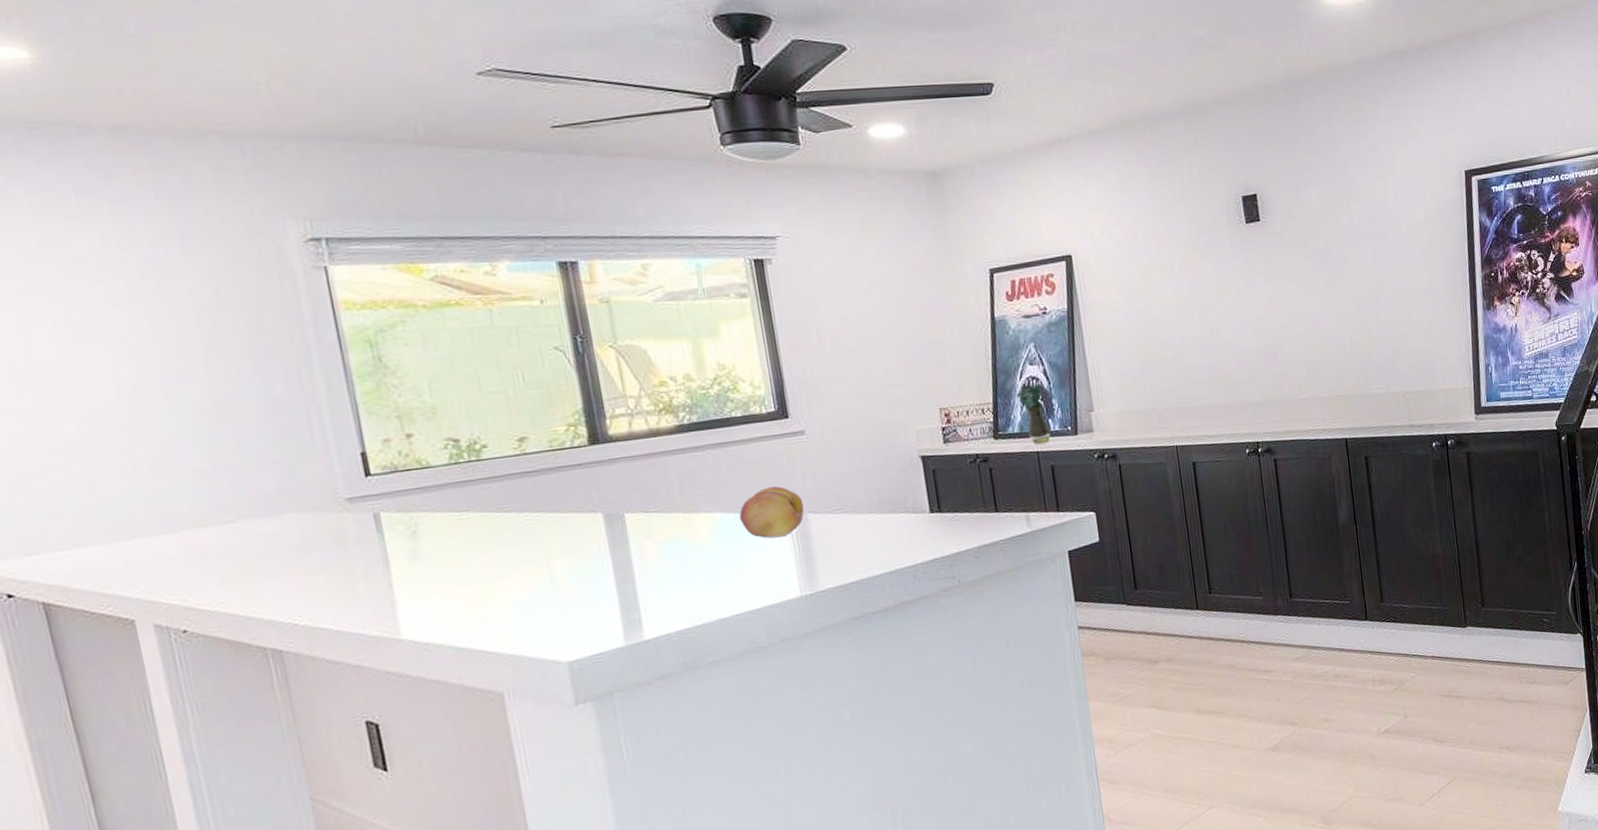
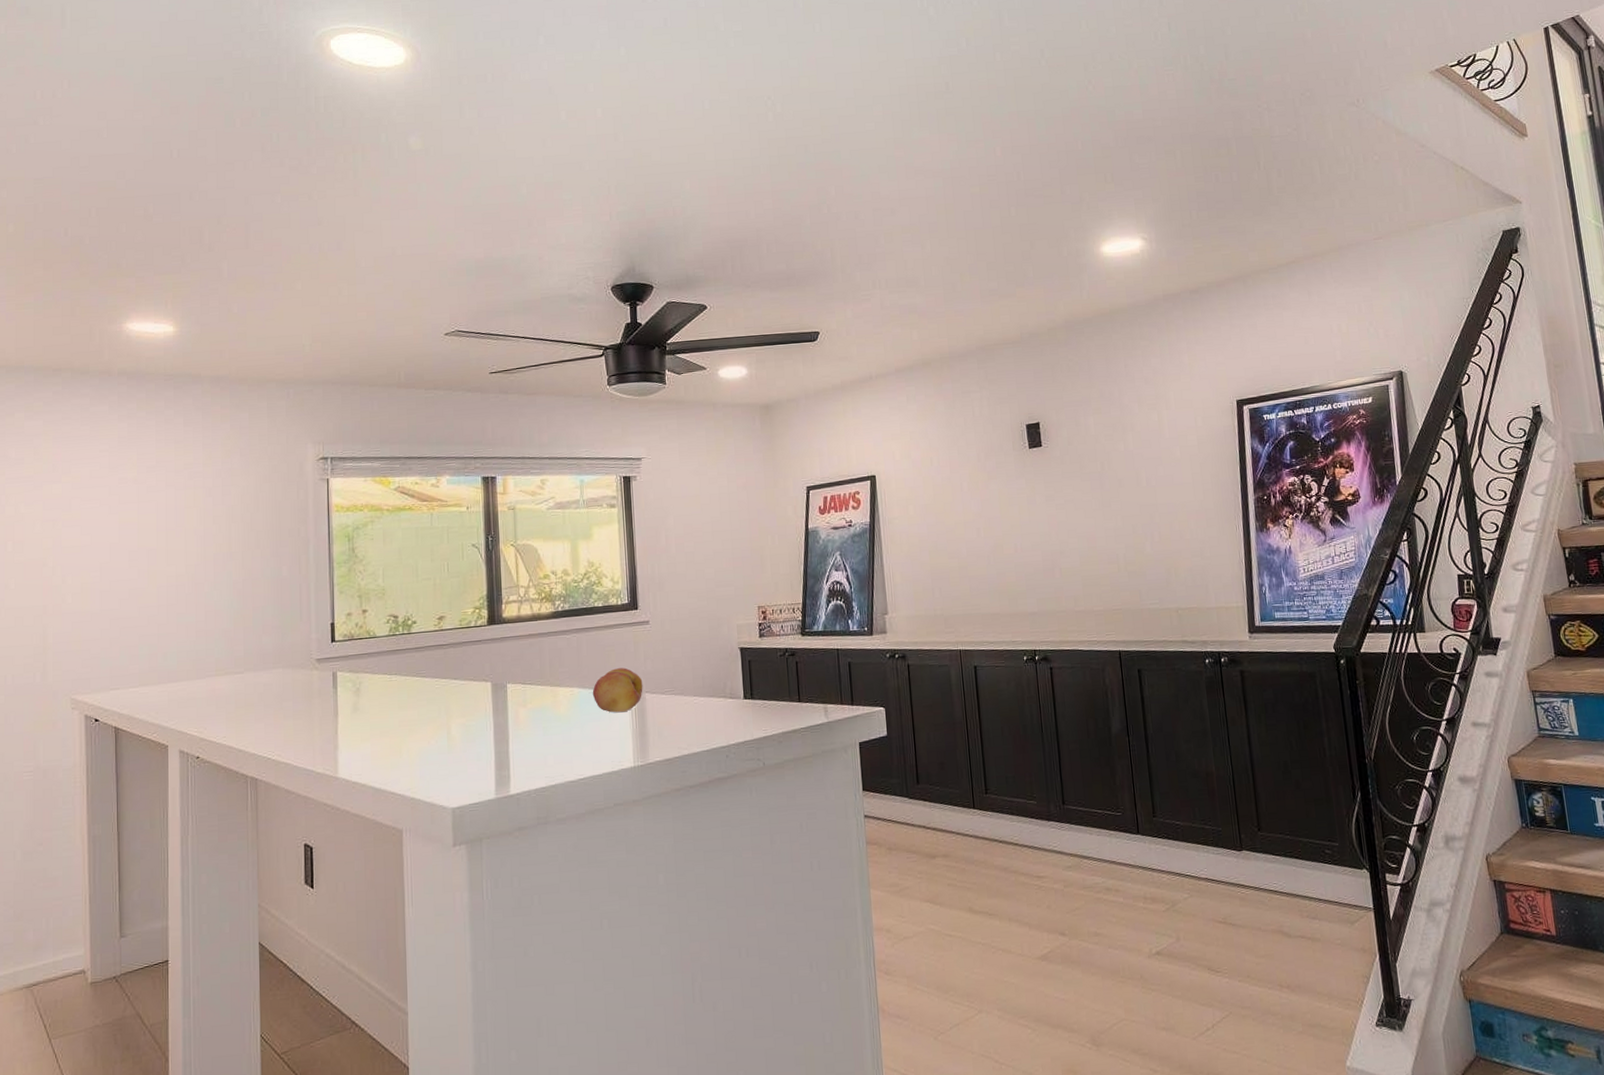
vase: present [1016,382,1051,445] -> none [822,586,850,643]

